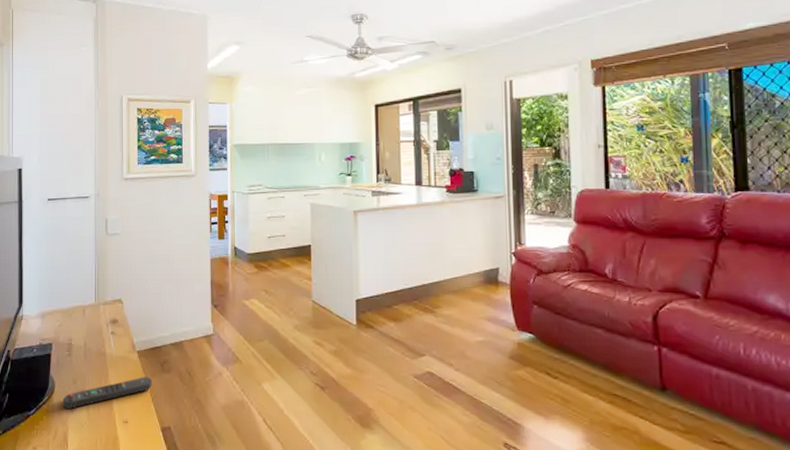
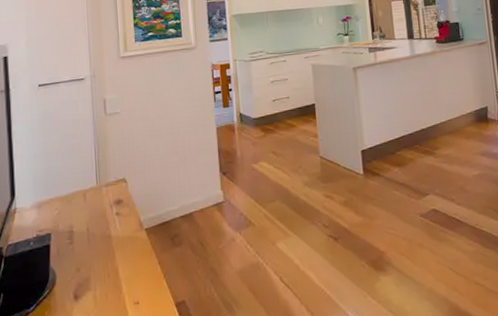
remote control: present [63,377,152,409] -> none [66,253,163,299]

